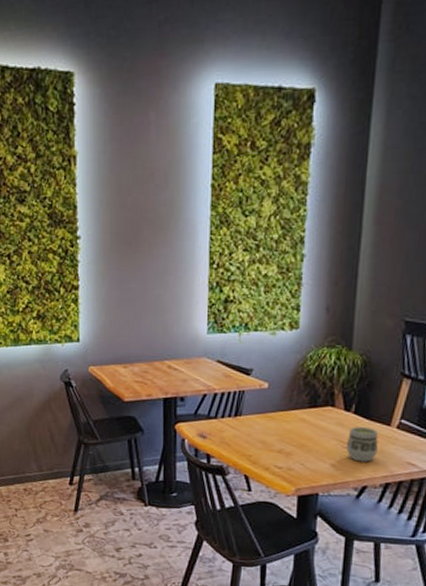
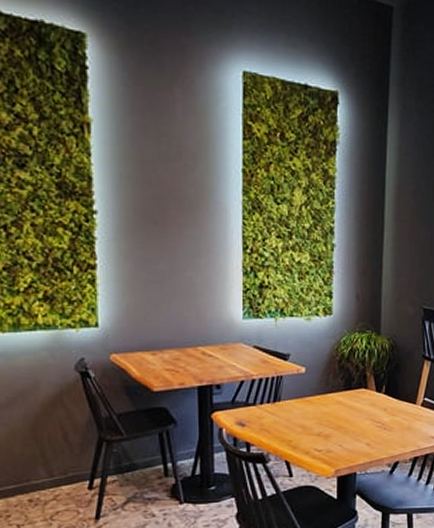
cup: present [346,427,379,462] -> none [379,406,406,439]

